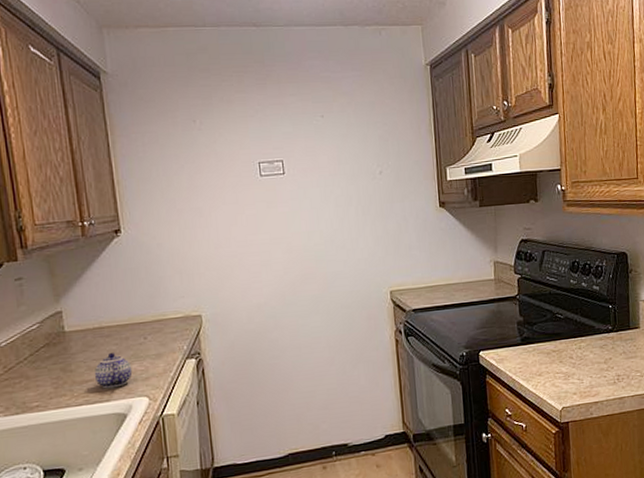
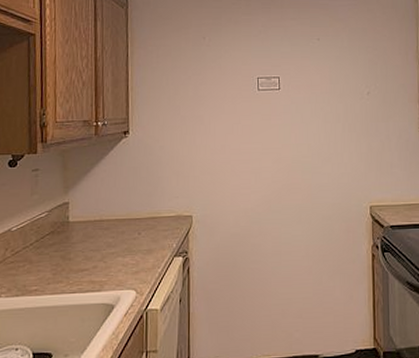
teapot: present [94,353,133,389] -> none [89,245,125,279]

